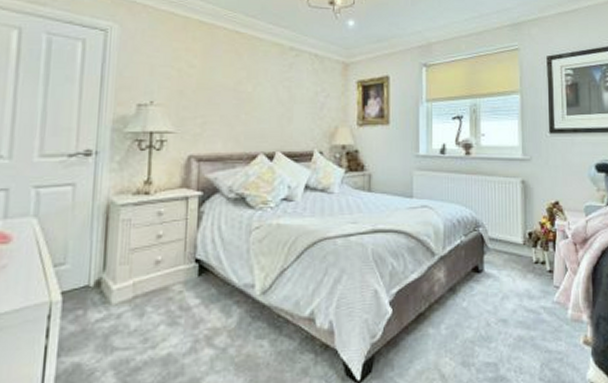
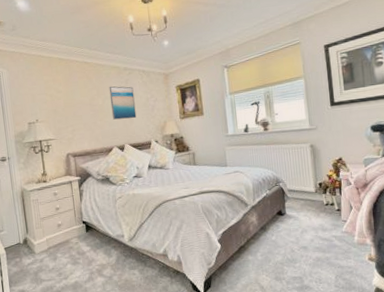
wall art: none [263,68,299,118] -> present [109,86,137,120]

